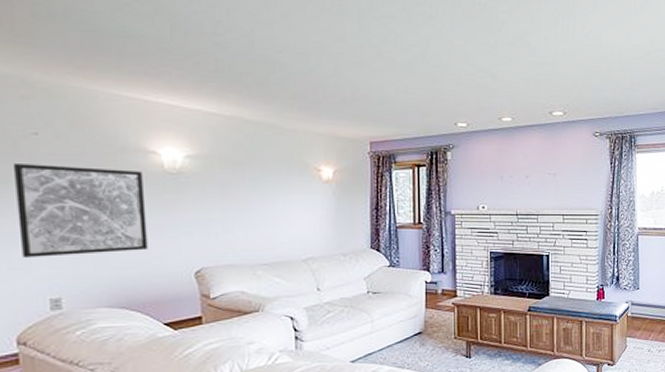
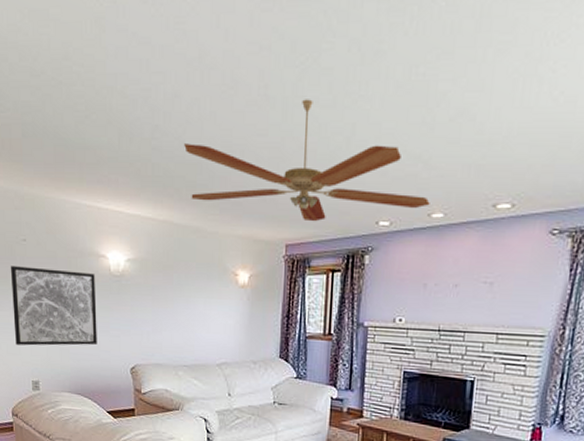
ceiling fan: none [253,13,500,122] -> present [184,99,430,222]

